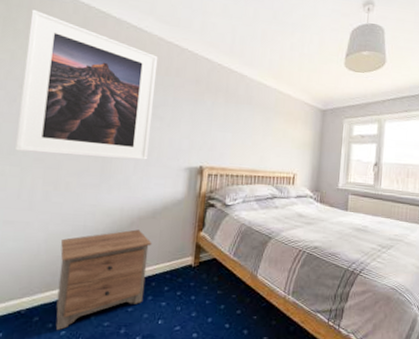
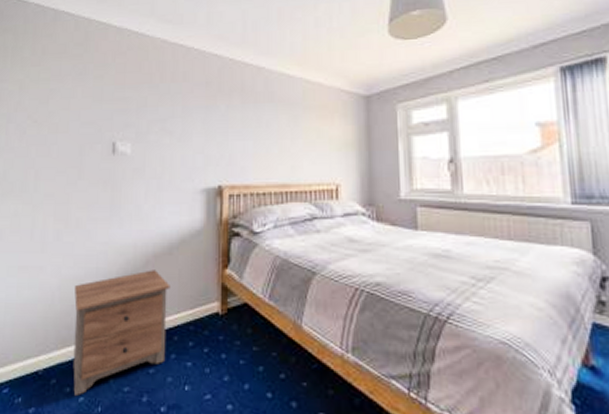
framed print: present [15,9,158,160] -> none [27,34,163,187]

